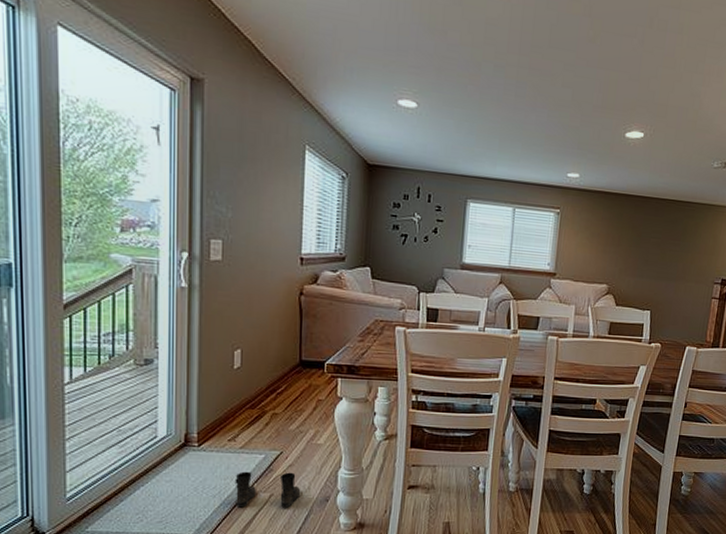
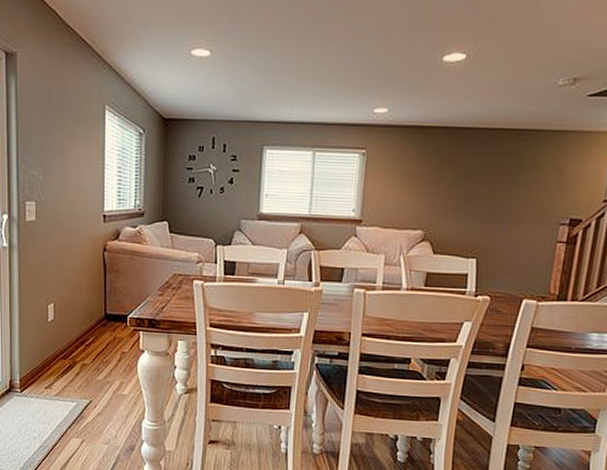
boots: present [235,471,301,508] -> none [51,417,109,454]

